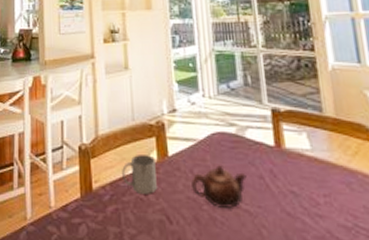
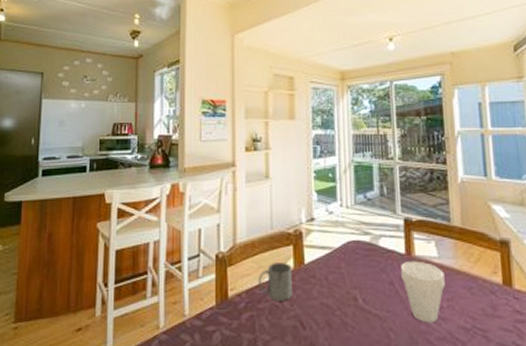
teapot: present [191,165,247,208] -> none [326,272,378,313]
cup: none [270,153,321,221] -> present [400,260,445,324]

